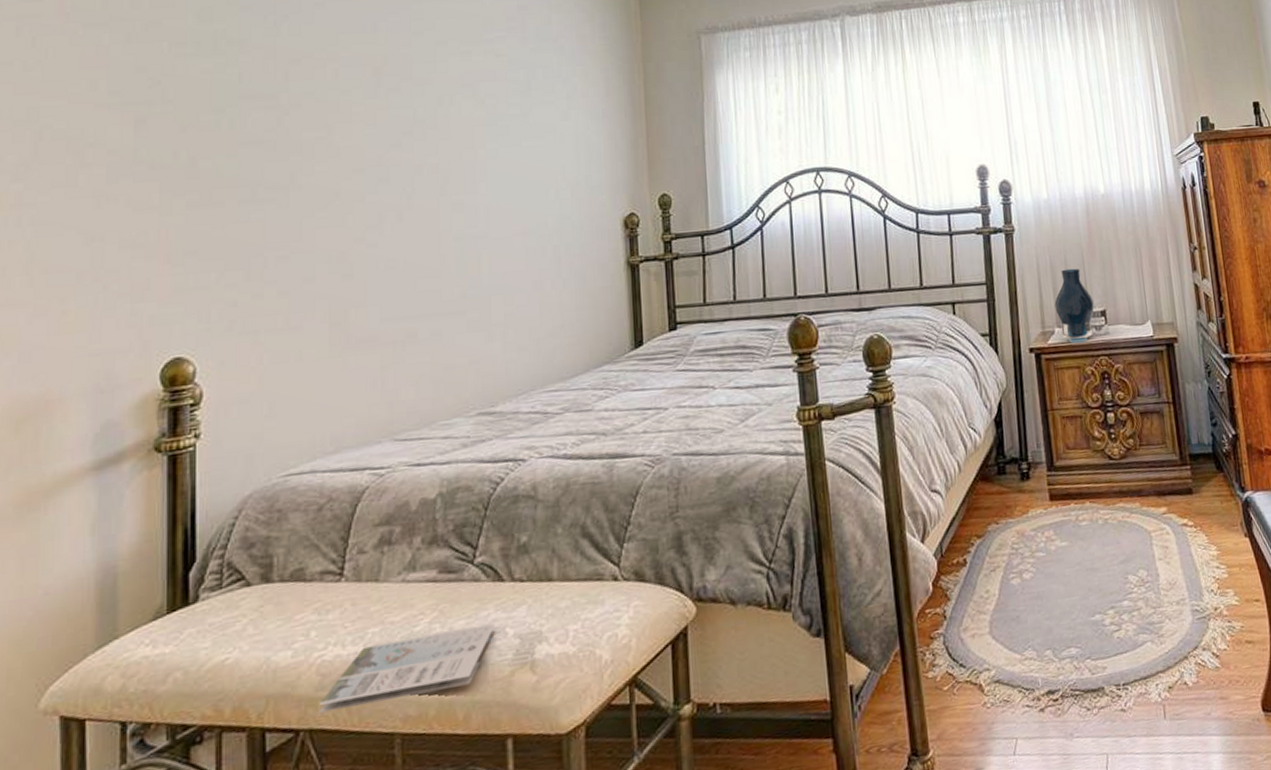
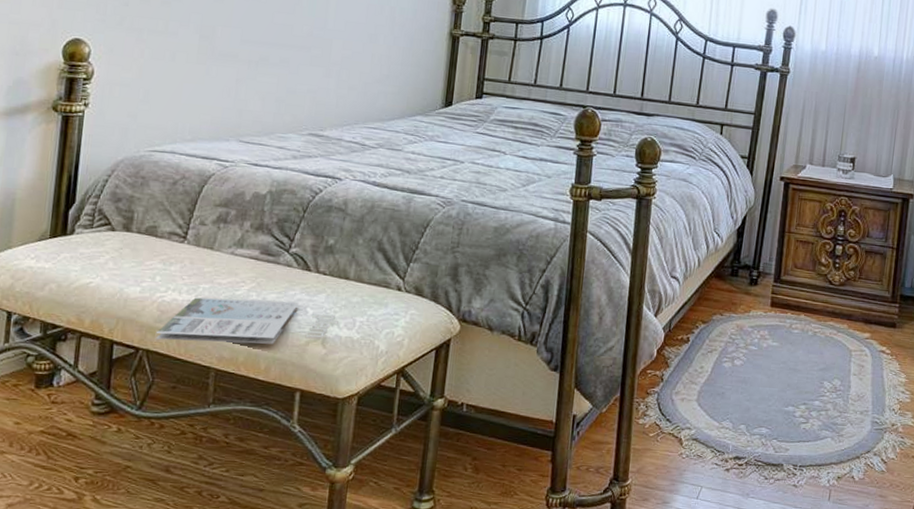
vase: present [1054,268,1094,344] -> none [810,115,846,182]

